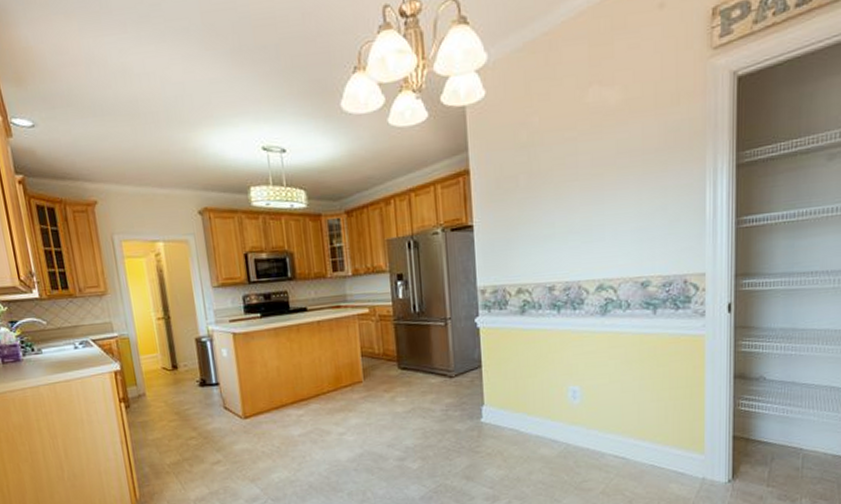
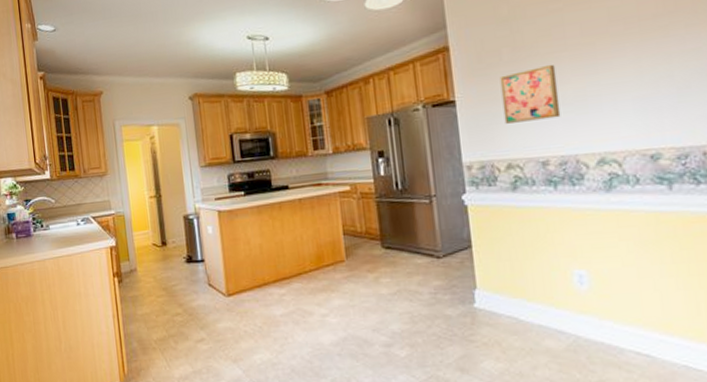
wall art: none [515,192,568,250] -> present [500,64,561,124]

